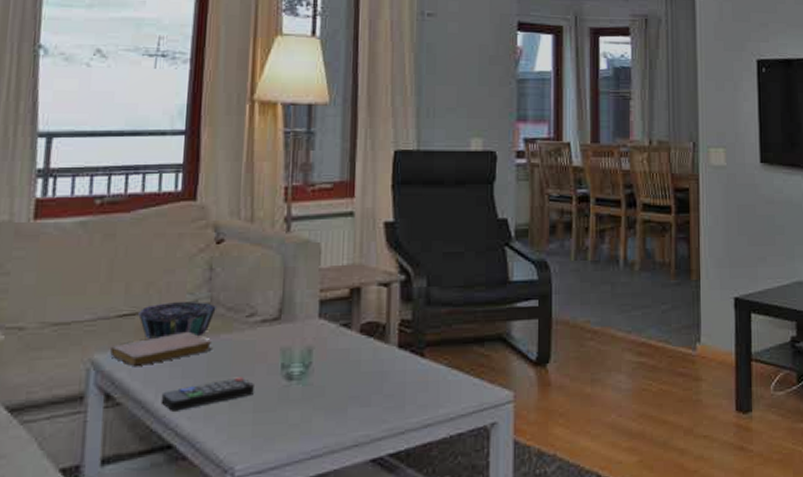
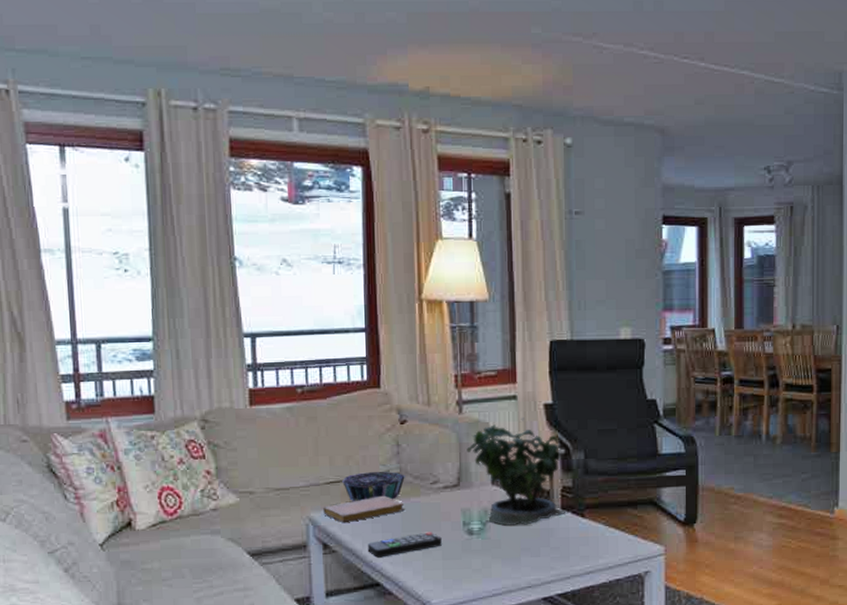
potted plant: none [292,238,407,368] -> present [467,418,569,526]

